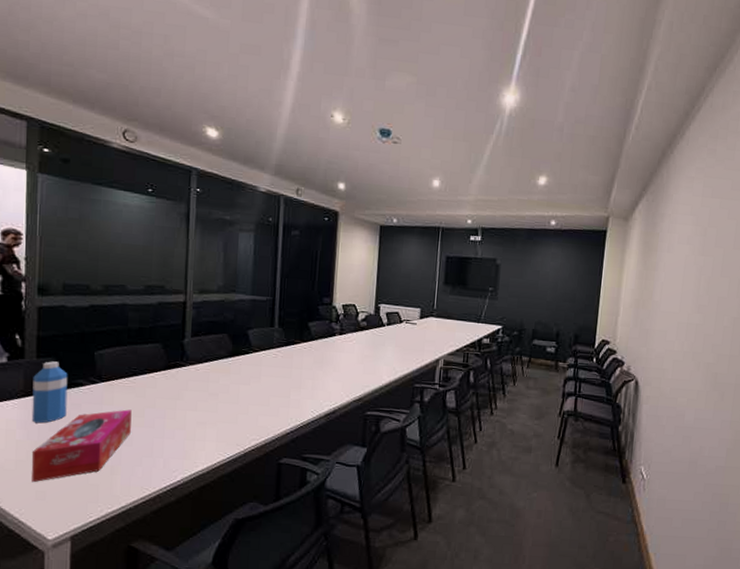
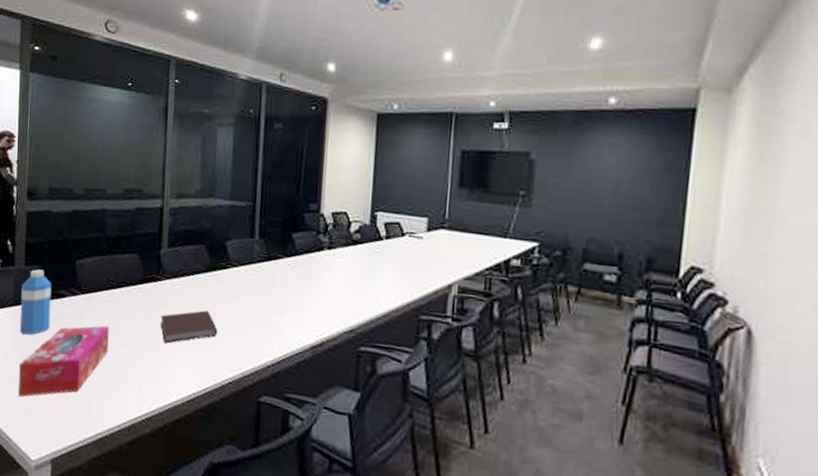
notebook: none [184,390,241,421] -> present [160,310,218,344]

